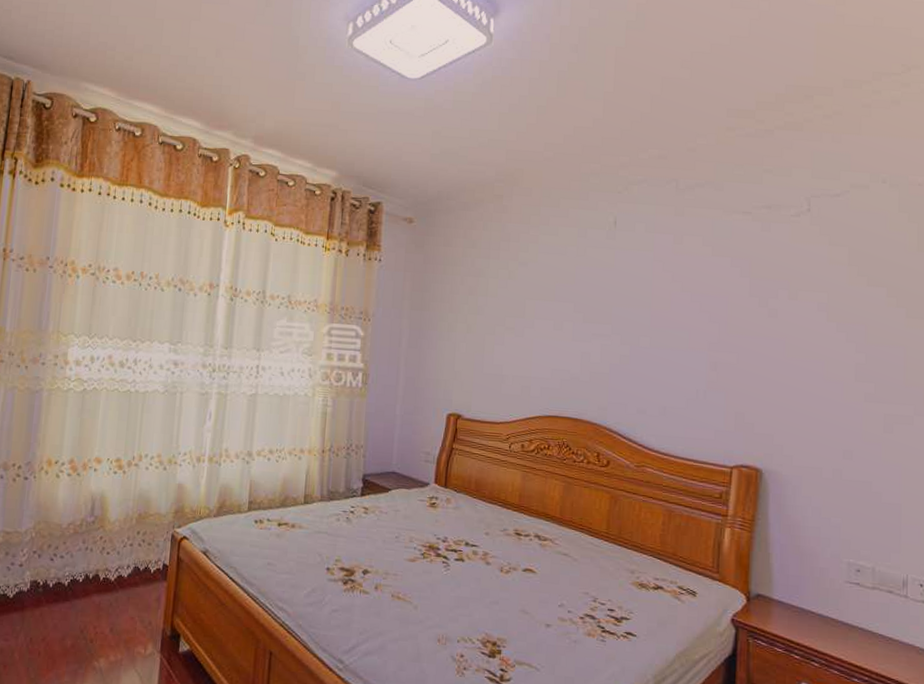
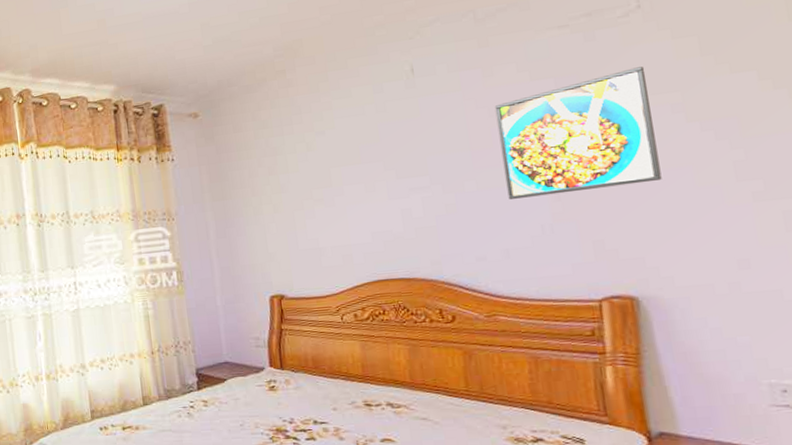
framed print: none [674,263,804,368] -> present [494,66,662,199]

